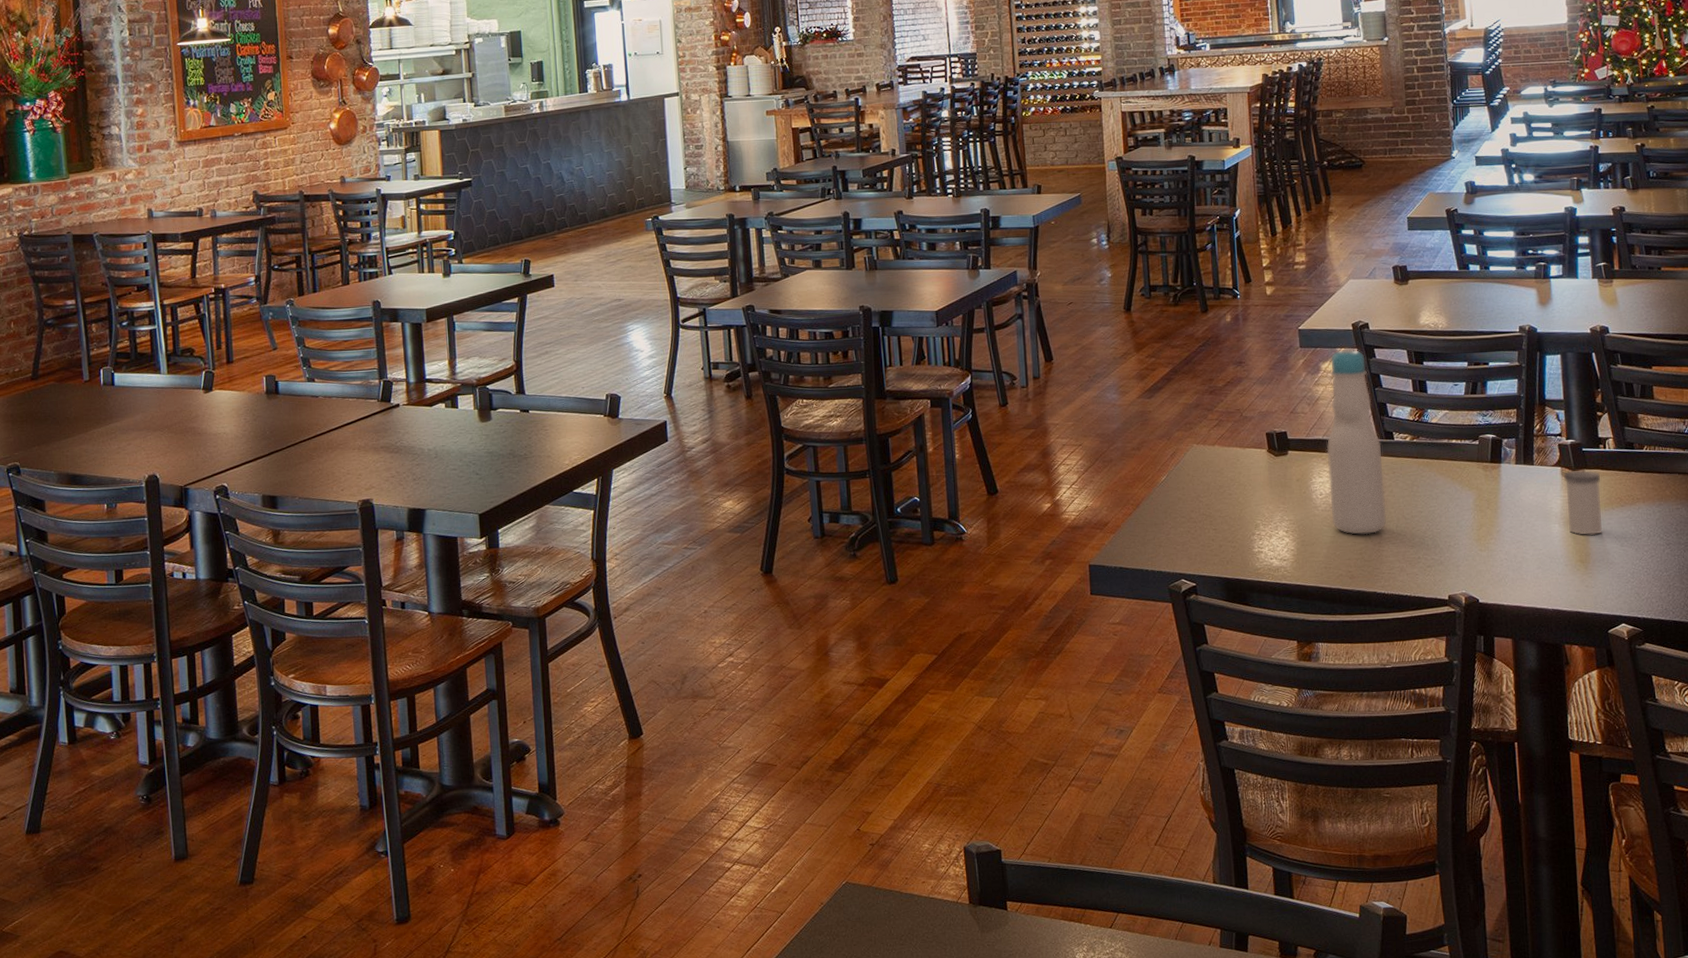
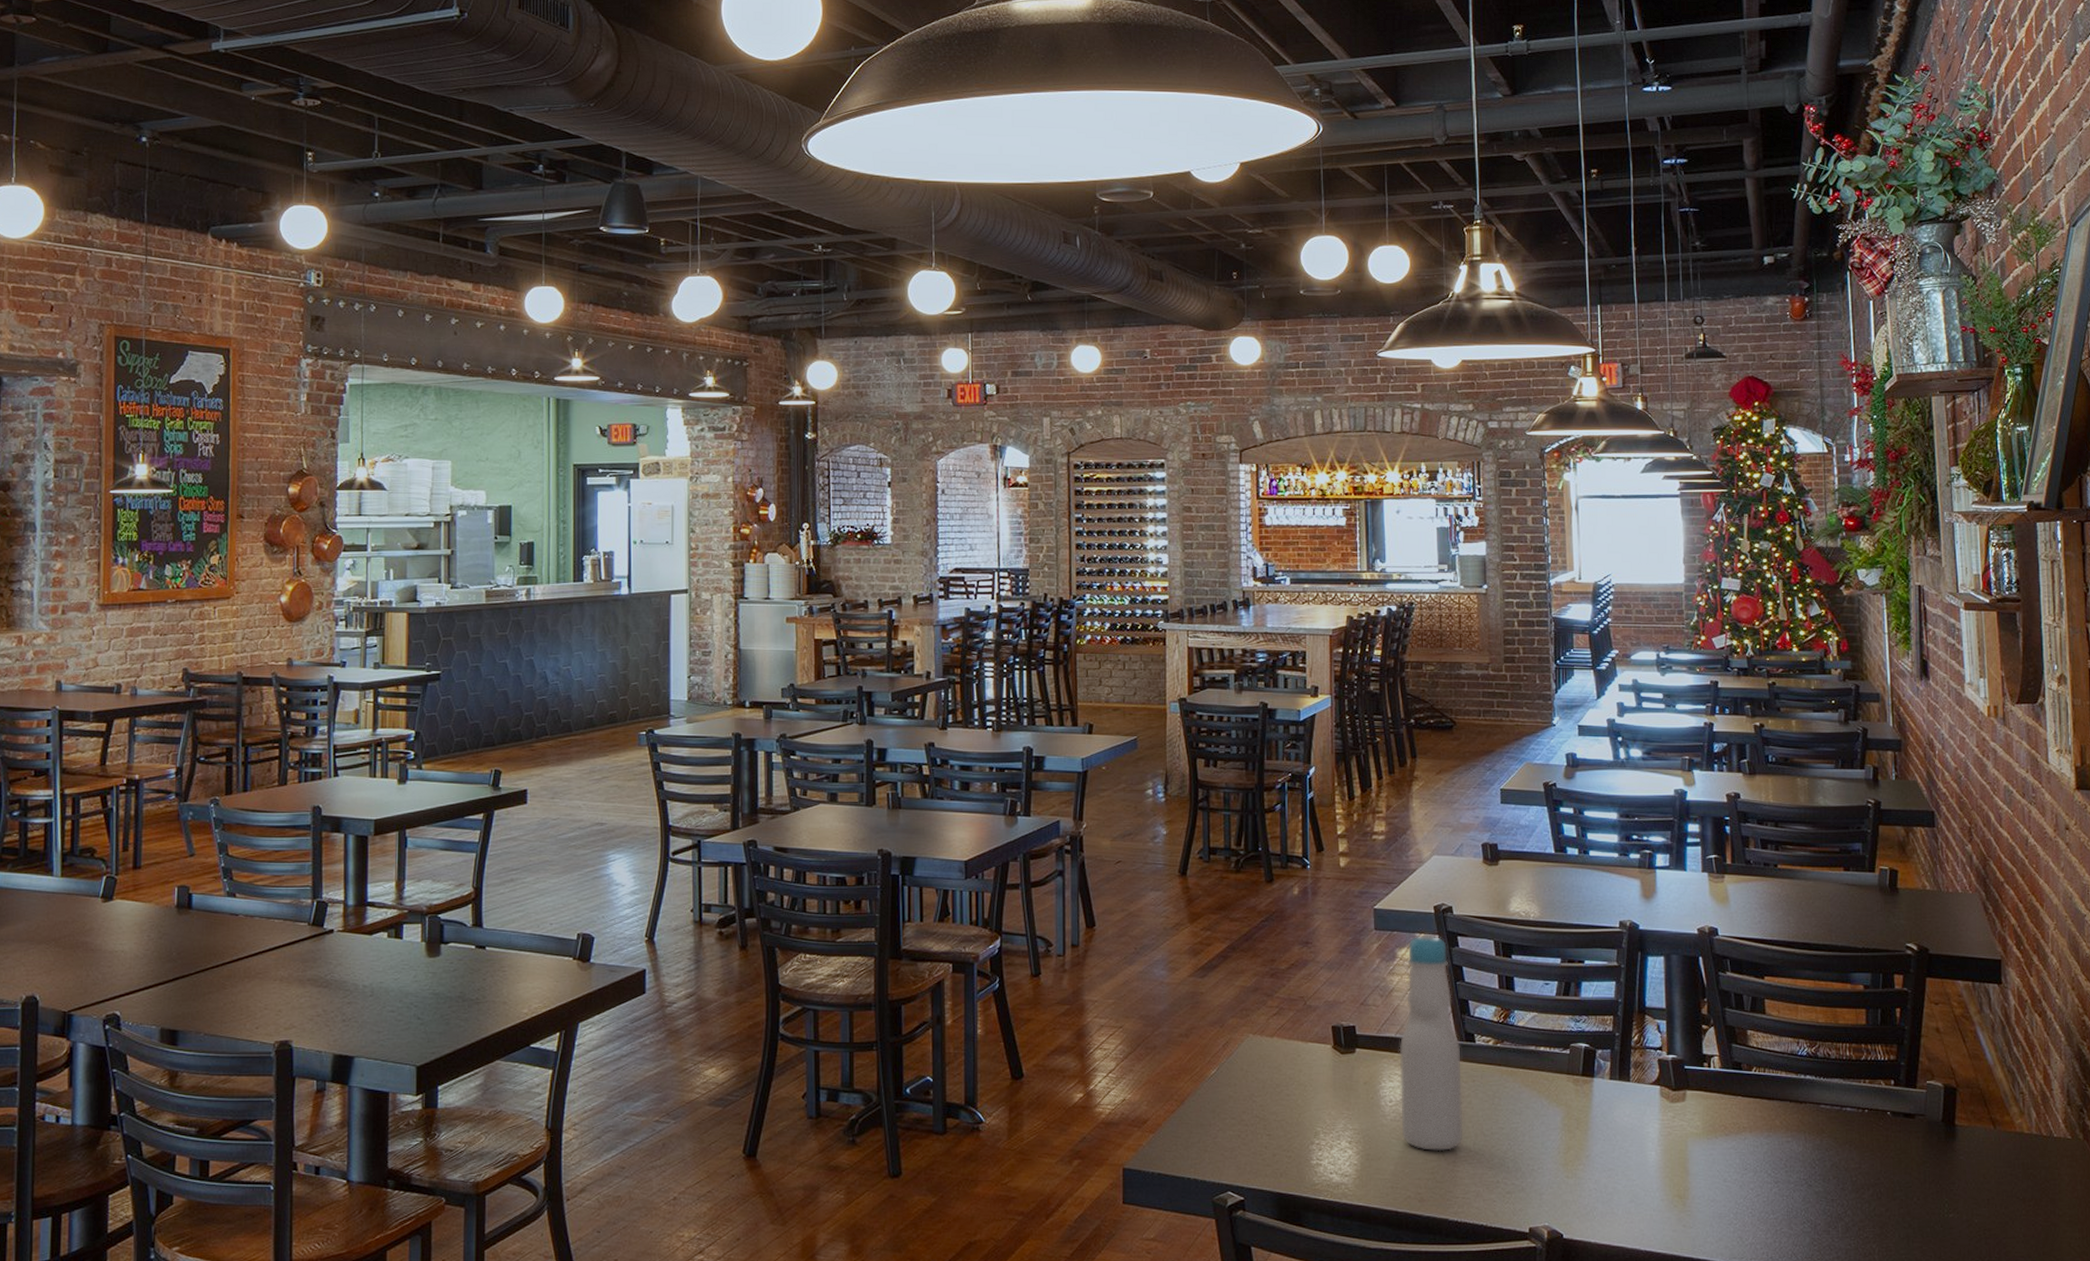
salt shaker: present [1564,470,1602,536] -> none [1663,1090,1704,1168]

